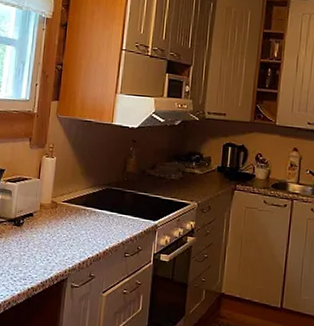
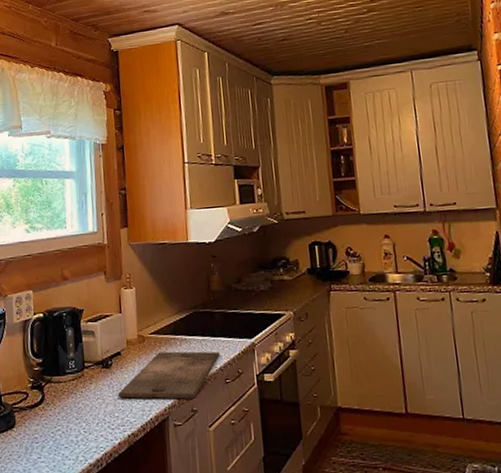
cutting board: none [24,219,124,266] -> present [117,351,220,399]

